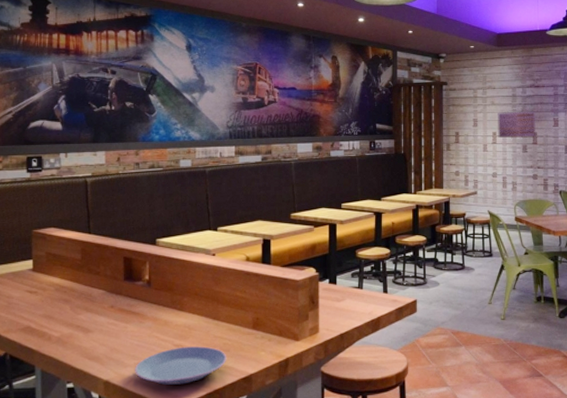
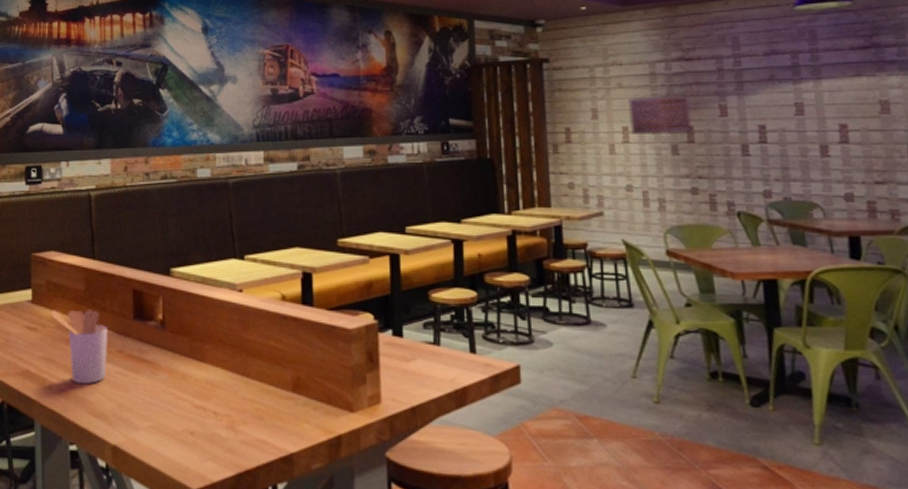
utensil holder: none [50,274,102,334] -> present [51,309,109,384]
plate: present [135,346,227,385] -> none [148,409,261,459]

